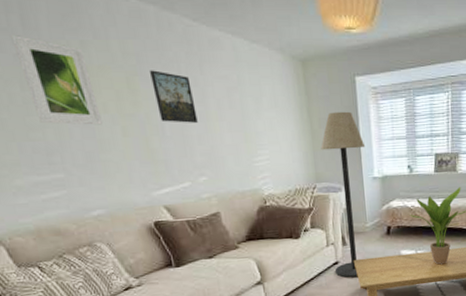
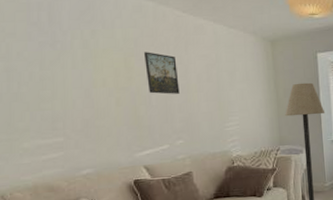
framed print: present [11,35,102,125] -> none [39,27,101,97]

